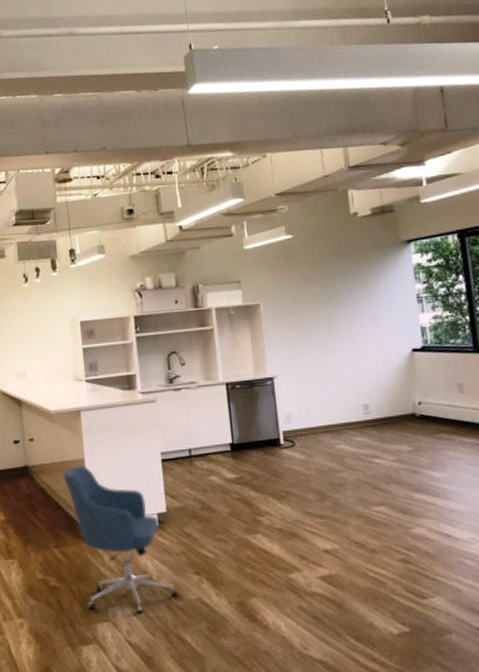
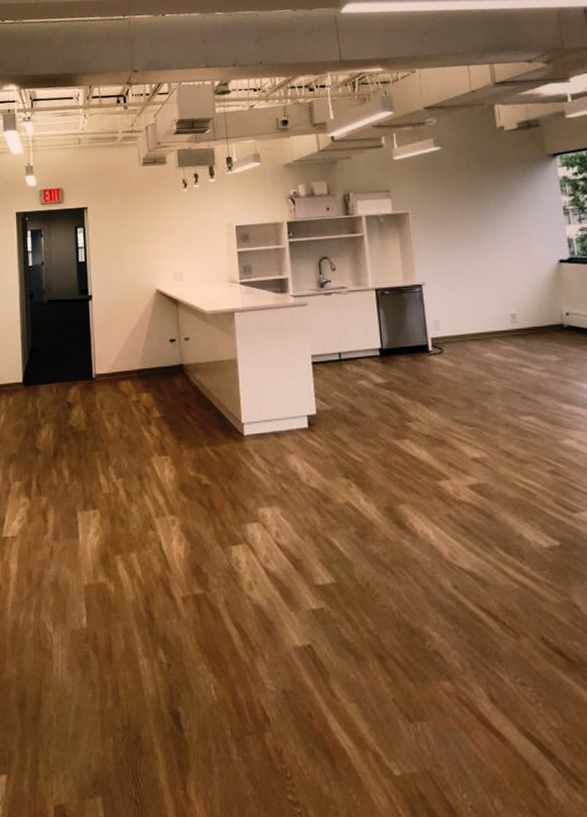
chair: present [62,465,179,614] -> none [215,365,328,515]

